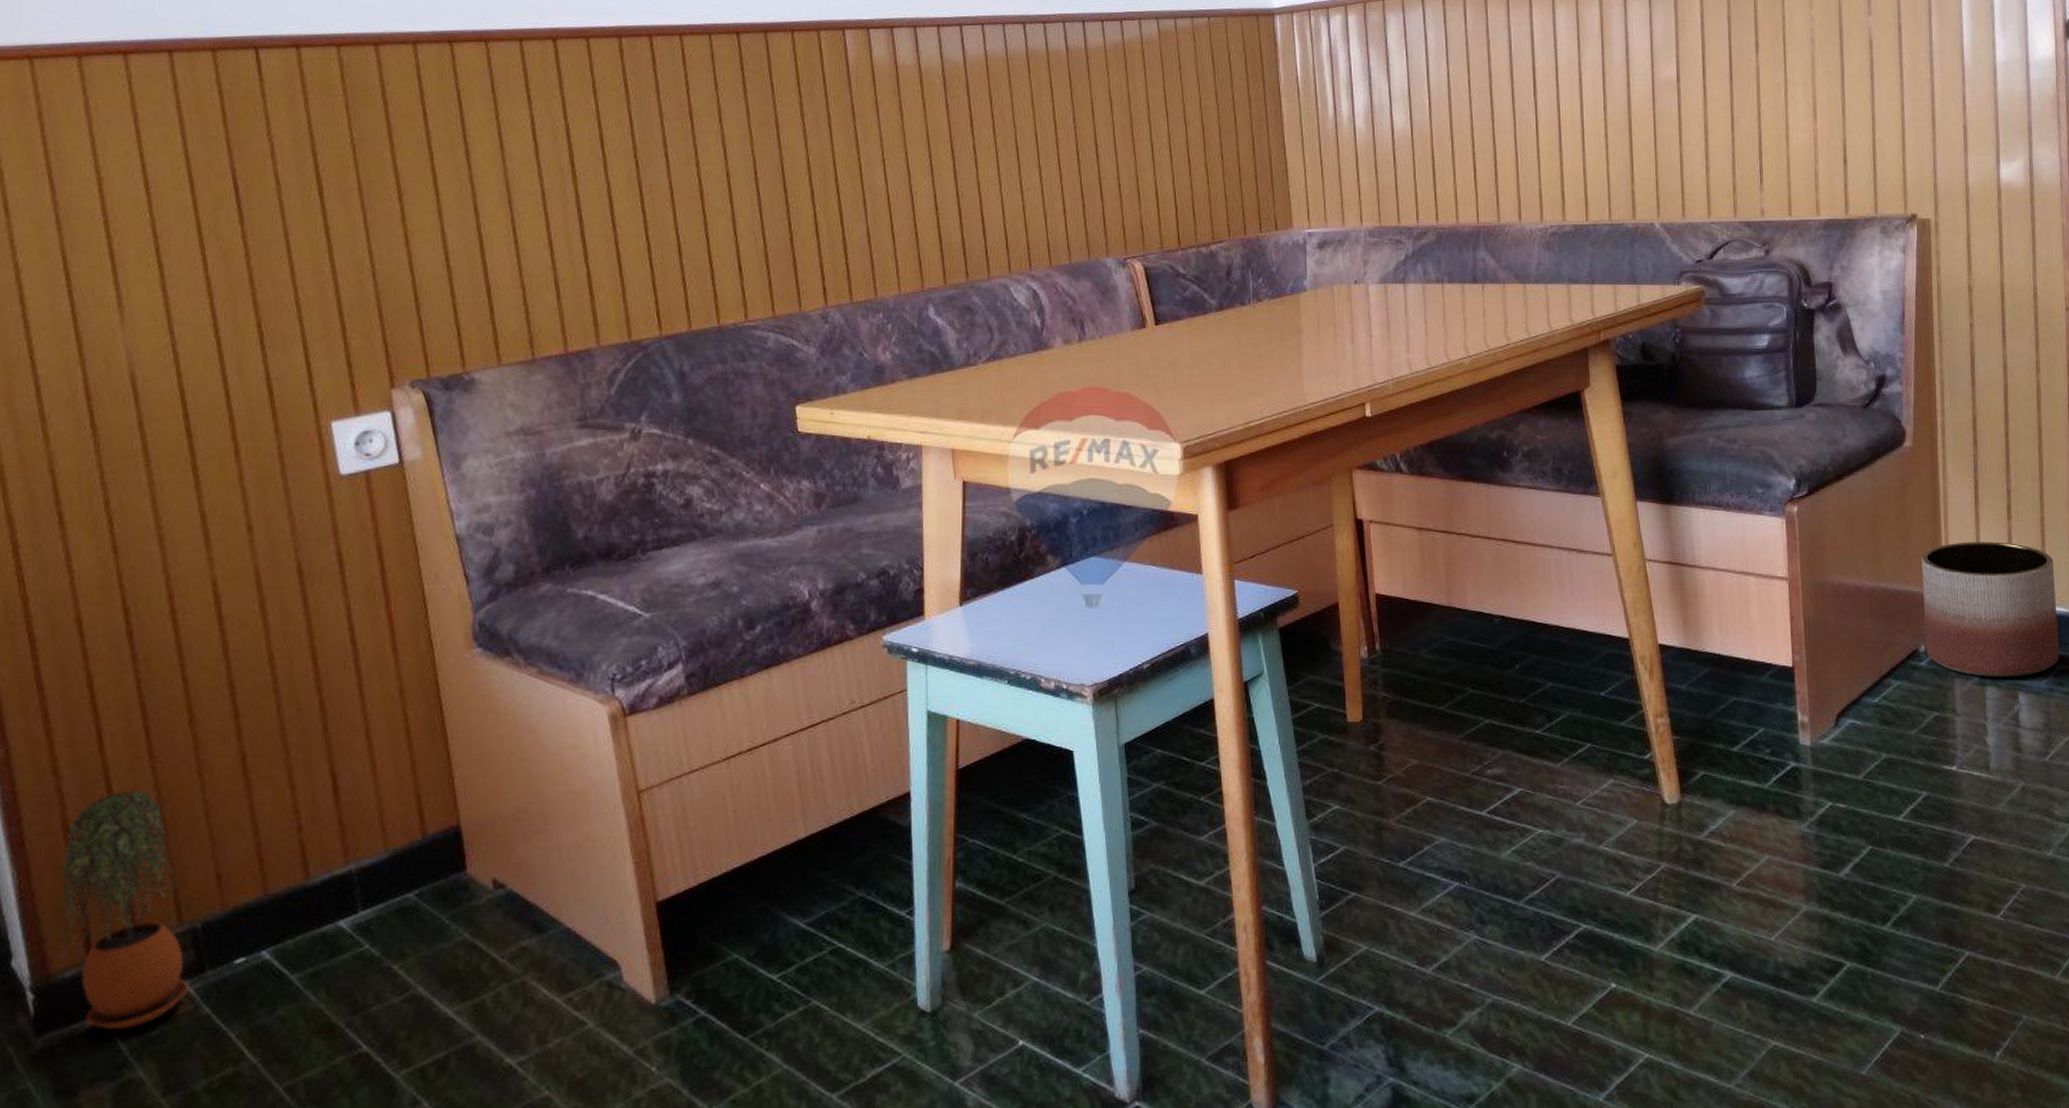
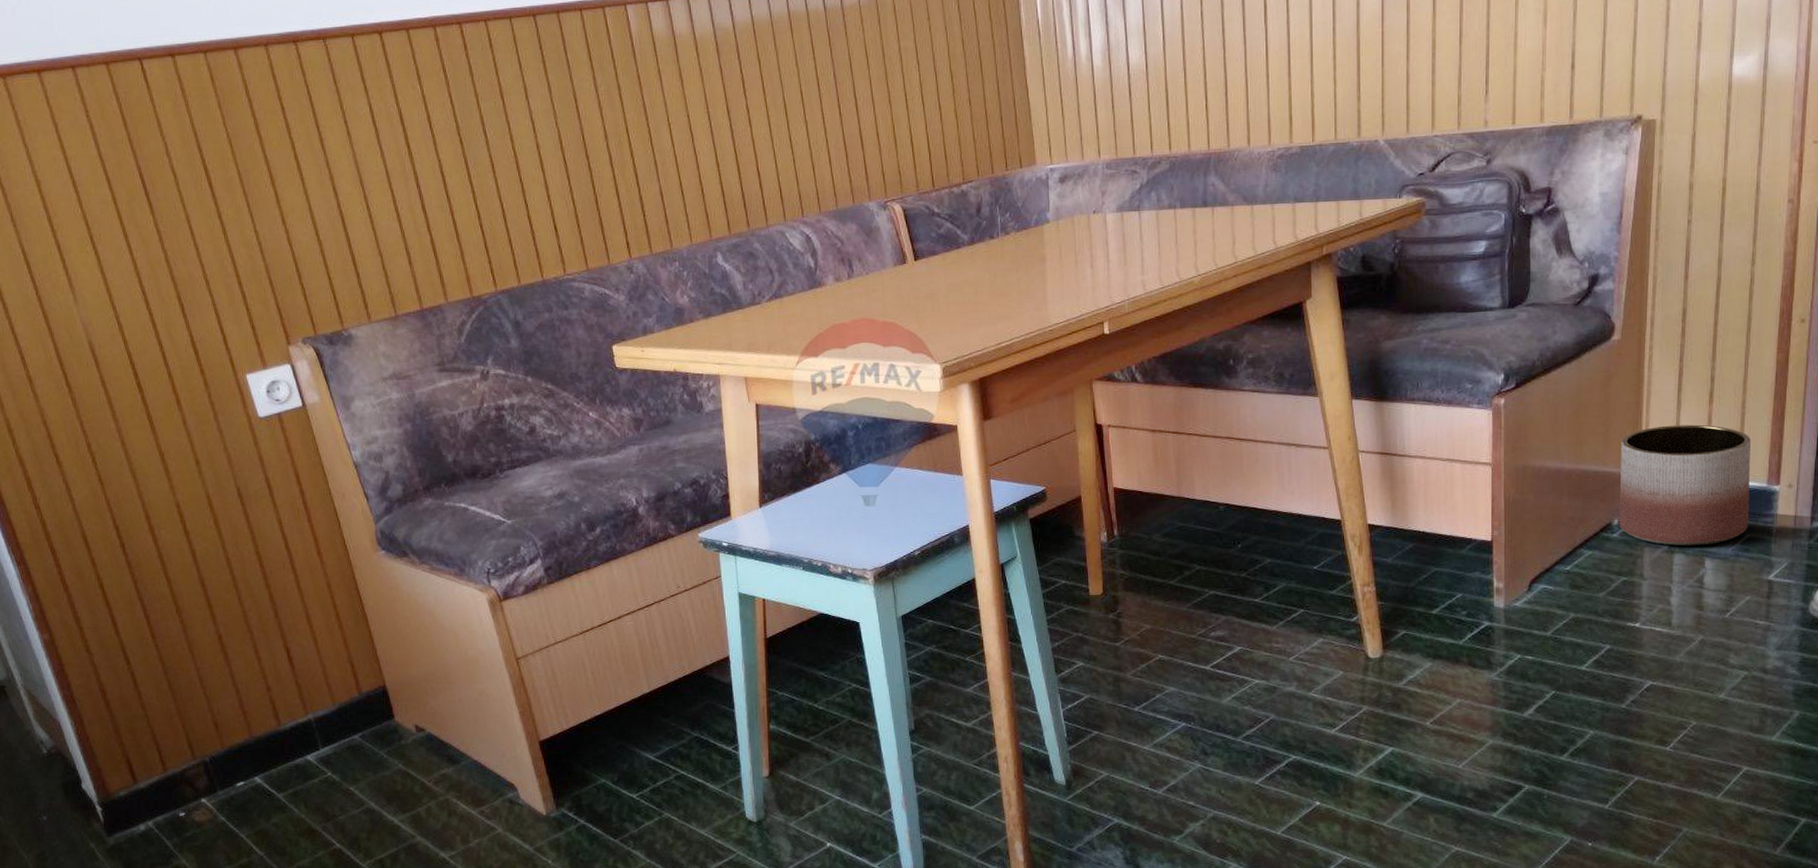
potted plant: present [58,789,190,1030] -> none [104,661,209,832]

